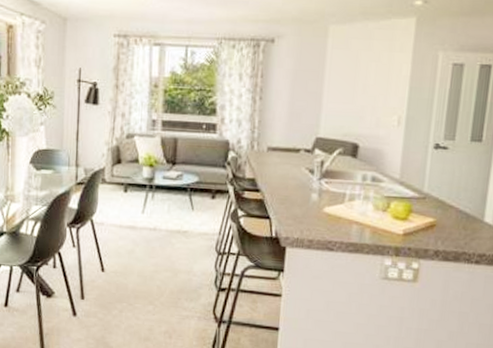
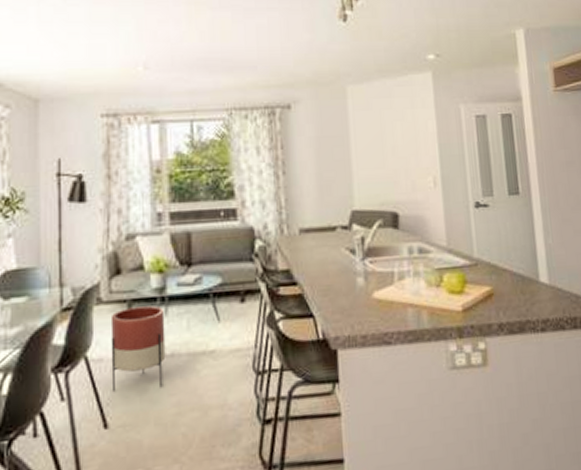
planter: none [108,189,152,251] -> present [110,305,166,393]

